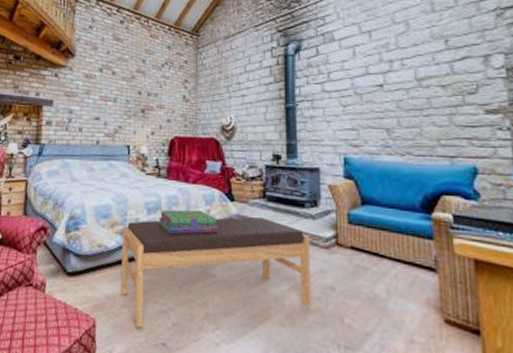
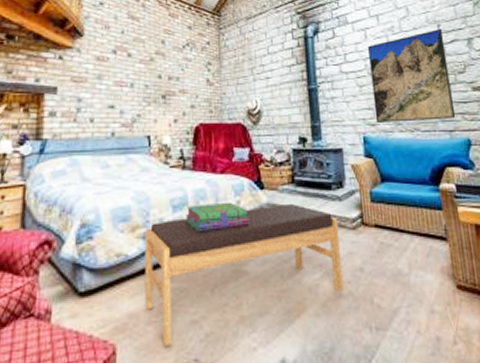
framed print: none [356,44,460,145] -> present [368,28,456,123]

